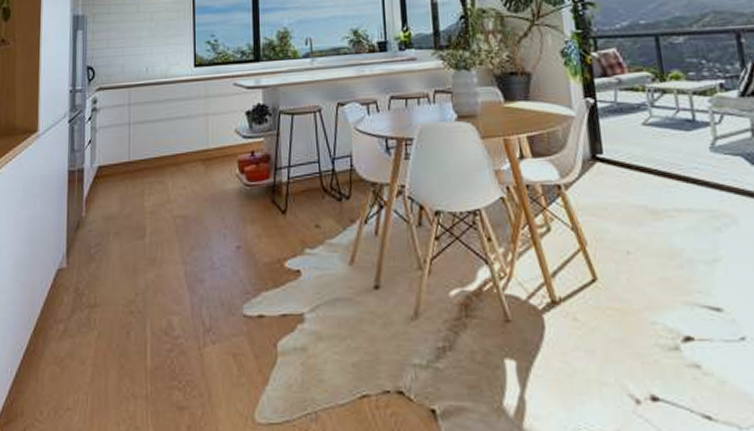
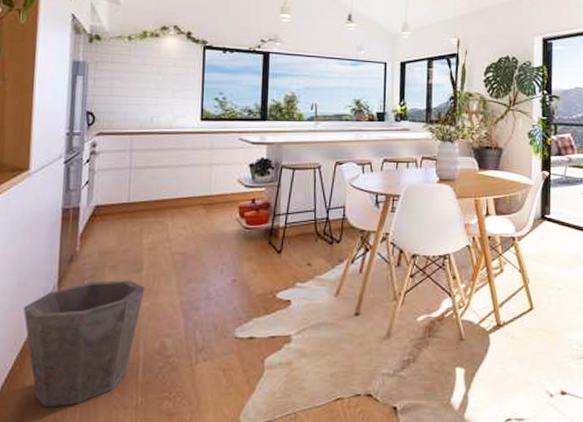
waste bin: none [35,248,149,395] -> present [23,280,145,408]

